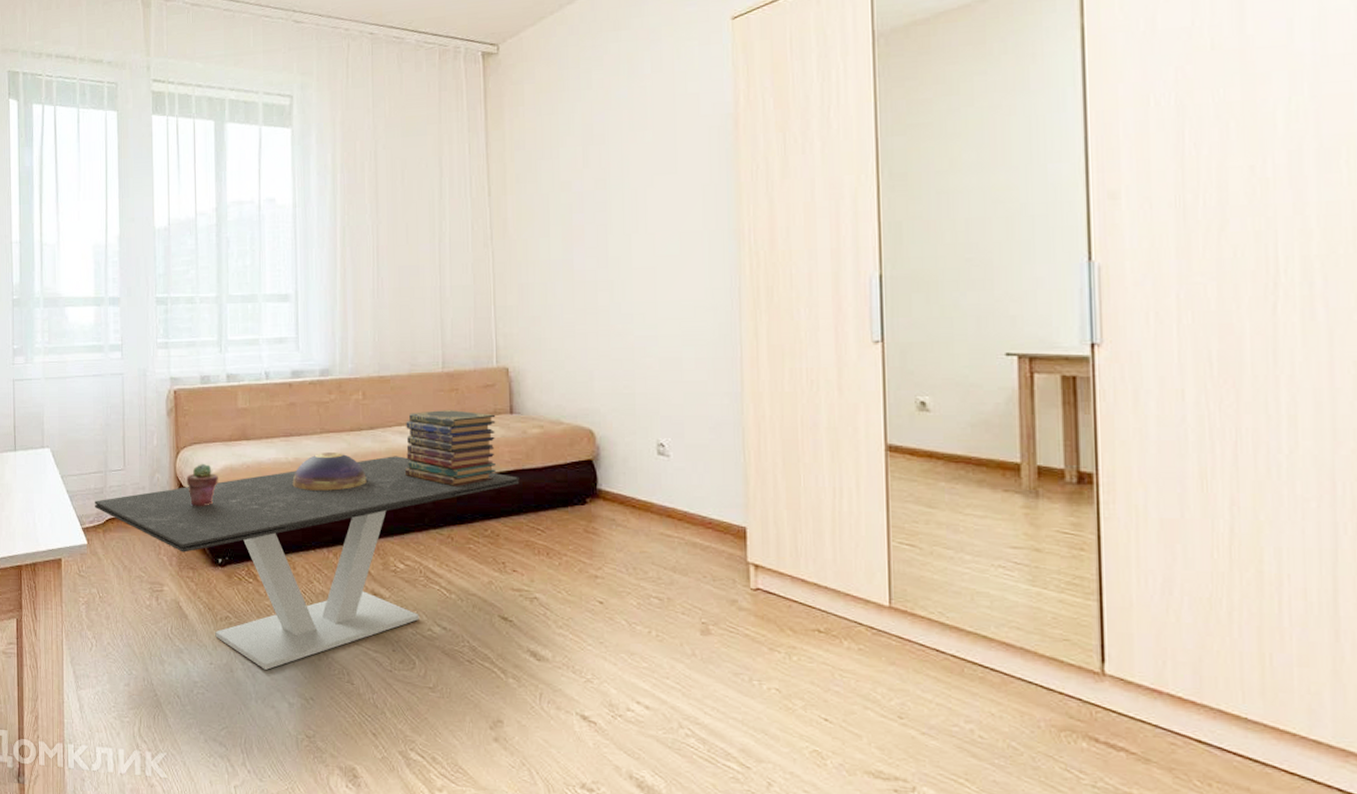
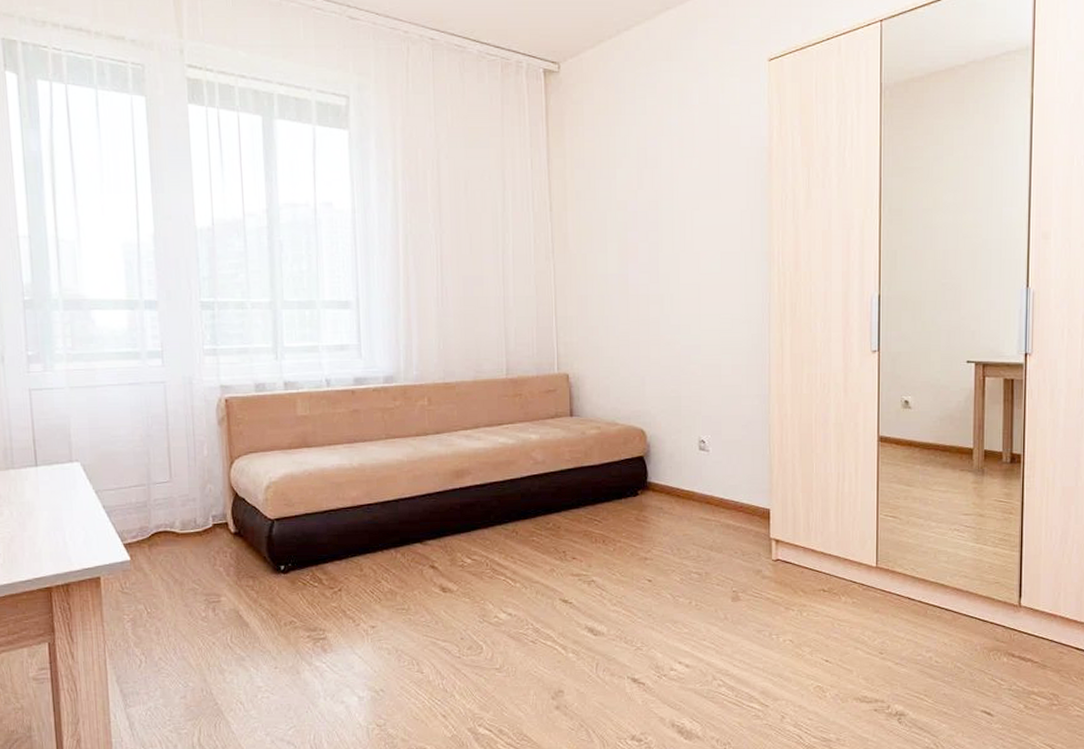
coffee table: present [95,456,520,670] -> none [137,458,579,668]
potted succulent: present [186,463,218,506] -> none [242,472,278,515]
decorative bowl: present [292,452,367,491] -> none [357,457,433,495]
book stack: present [405,409,496,486] -> none [471,413,557,485]

